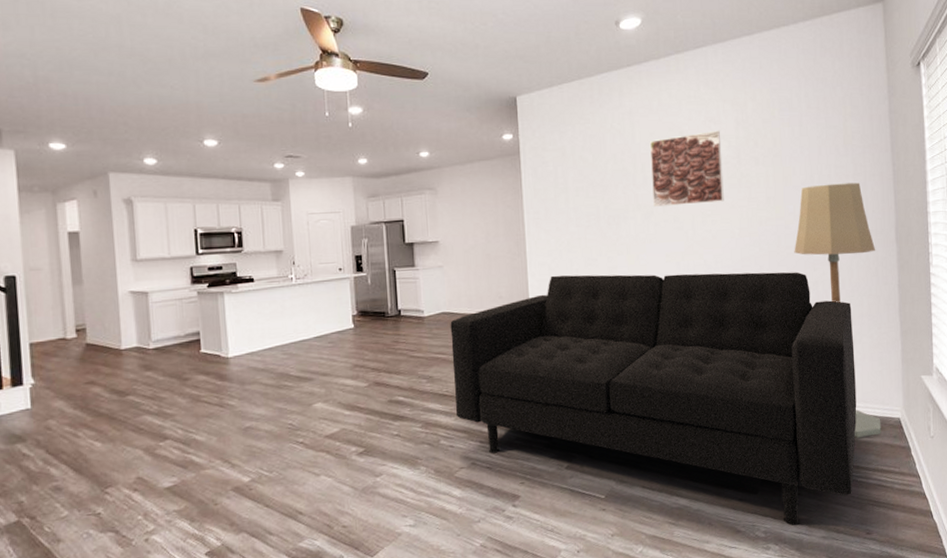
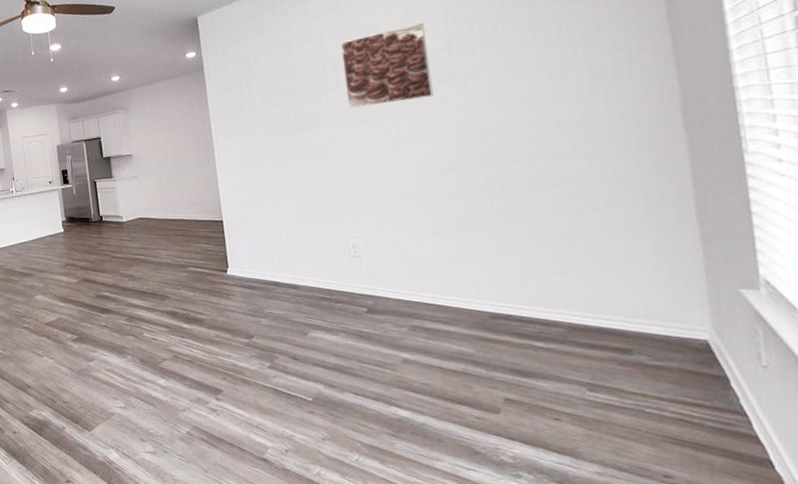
sofa: present [450,272,857,526] -> none [146,167,639,454]
floor lamp: present [794,182,882,438] -> none [530,60,679,360]

